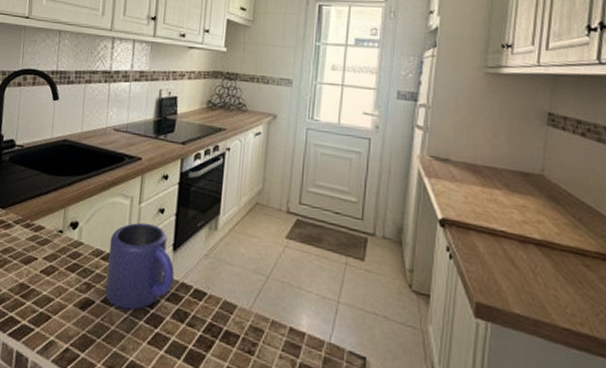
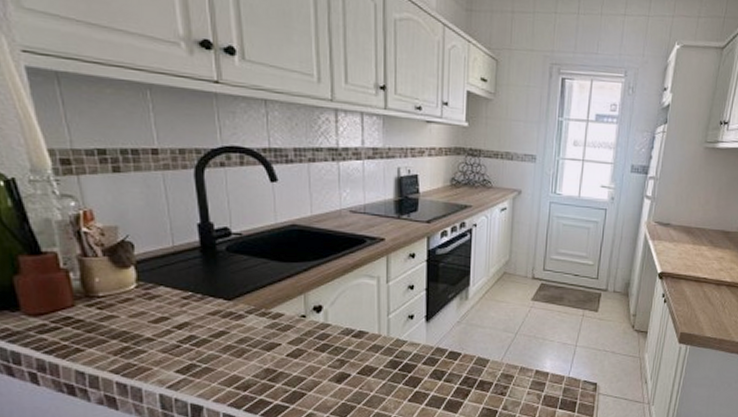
mug: present [105,222,175,311] -> none [359,299,429,377]

